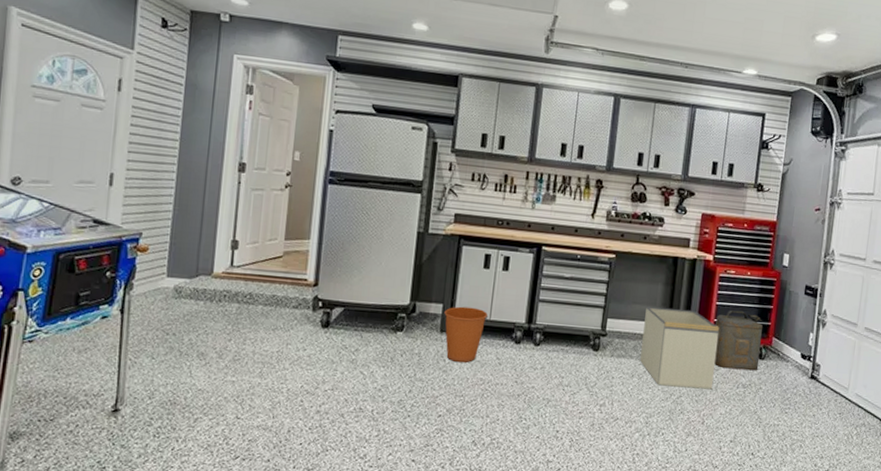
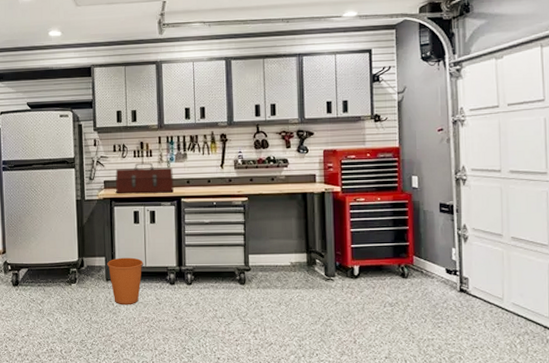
toolbox: none [467,198,538,238] -> present [115,162,174,194]
storage bin: present [640,307,720,390] -> none [283,240,360,311]
jerry can: present [714,310,763,371] -> none [353,234,403,290]

